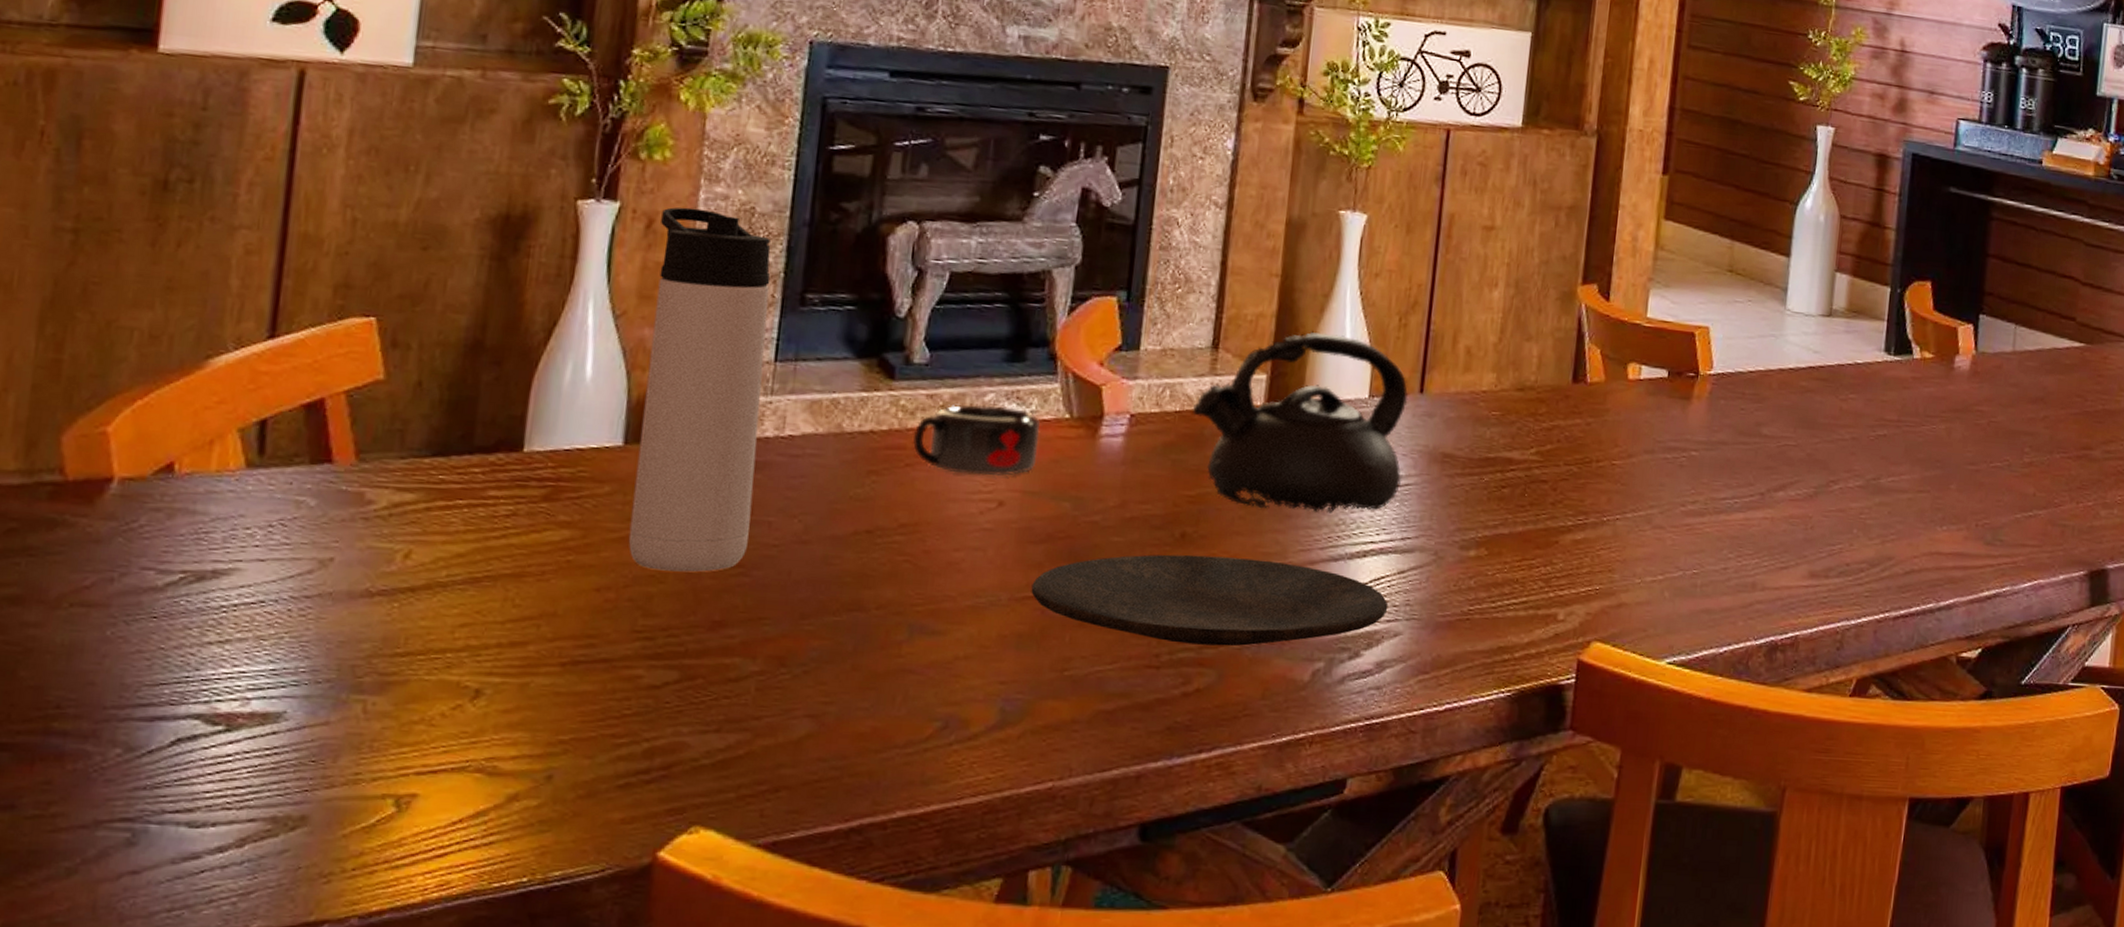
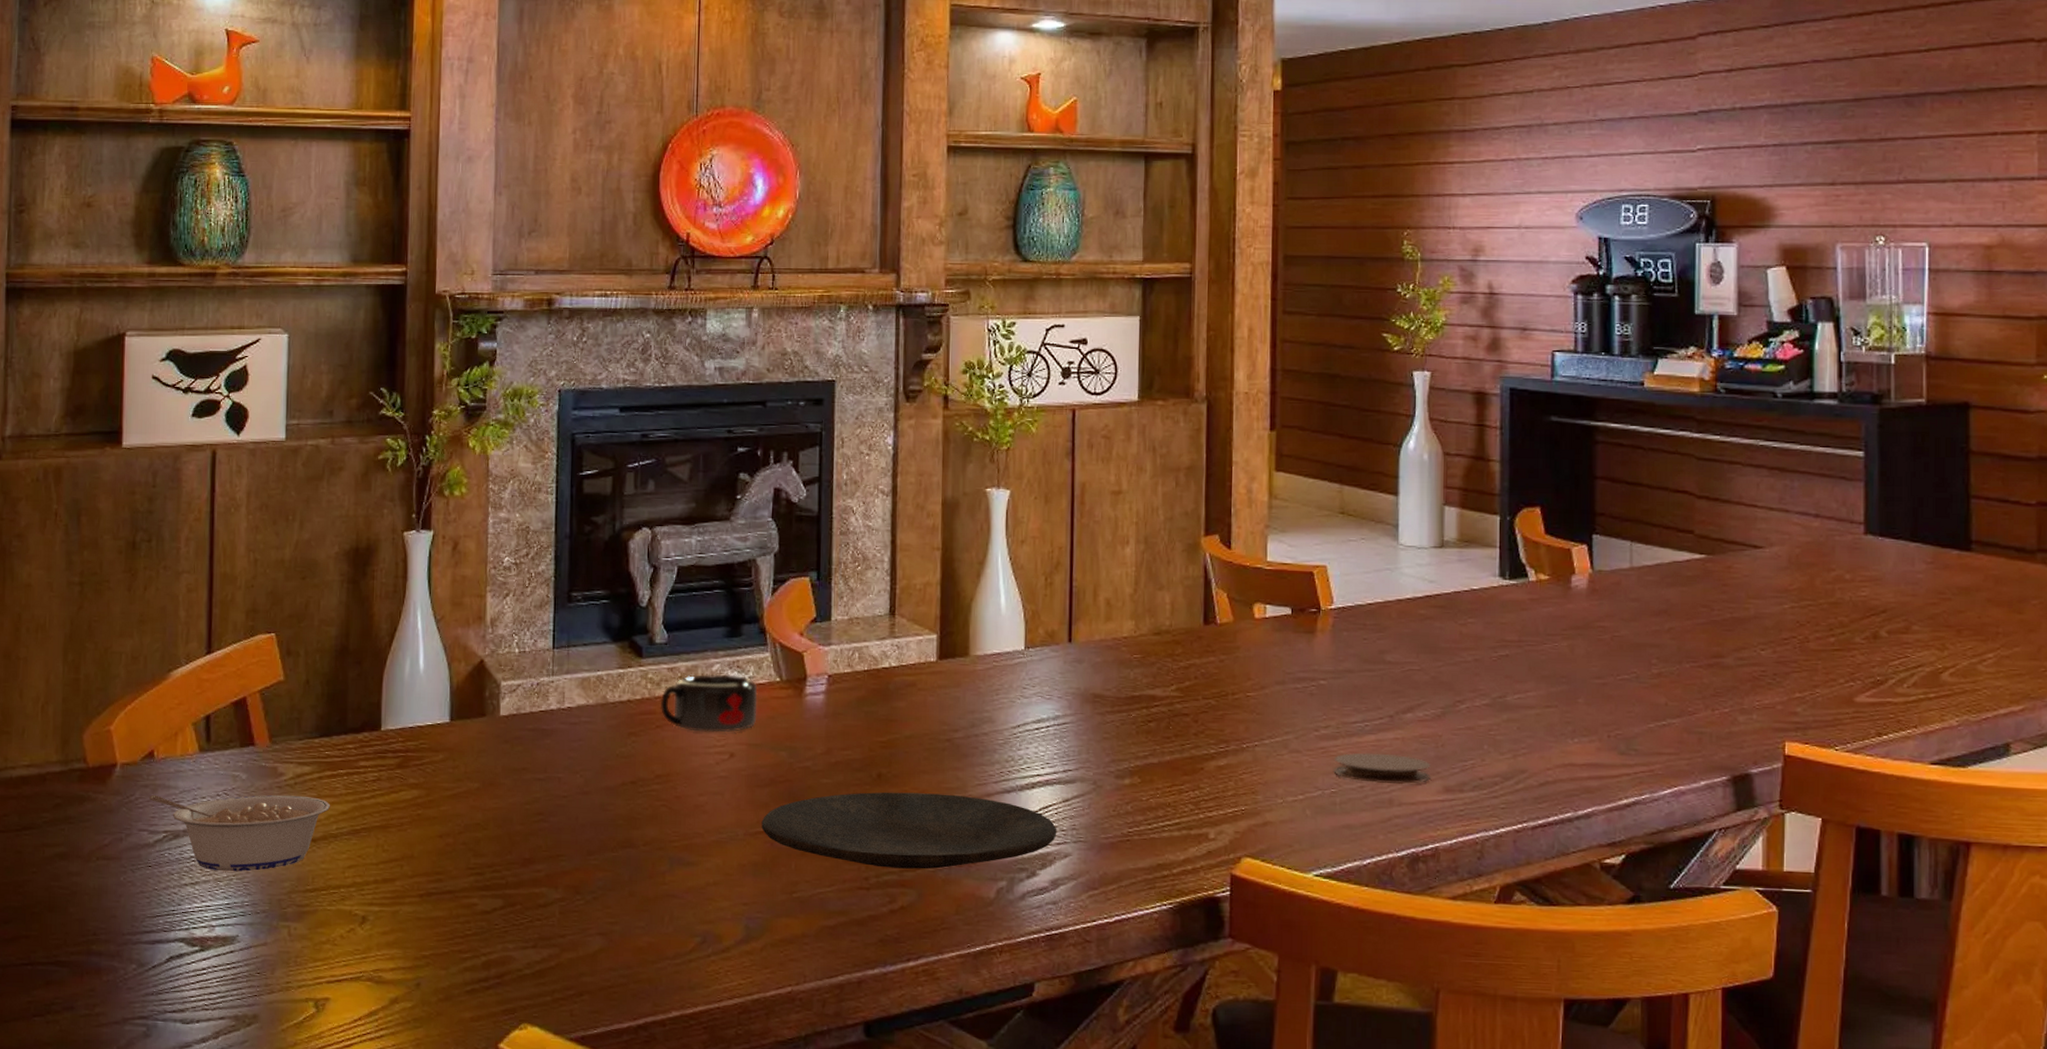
legume: none [162,522,441,628] -> present [149,795,331,872]
thermos bottle: present [628,207,771,573] -> none [459,531,545,821]
teapot: present [1192,331,1408,513] -> none [877,594,1059,751]
coaster: none [1697,532,1798,568] -> present [1333,753,1431,785]

